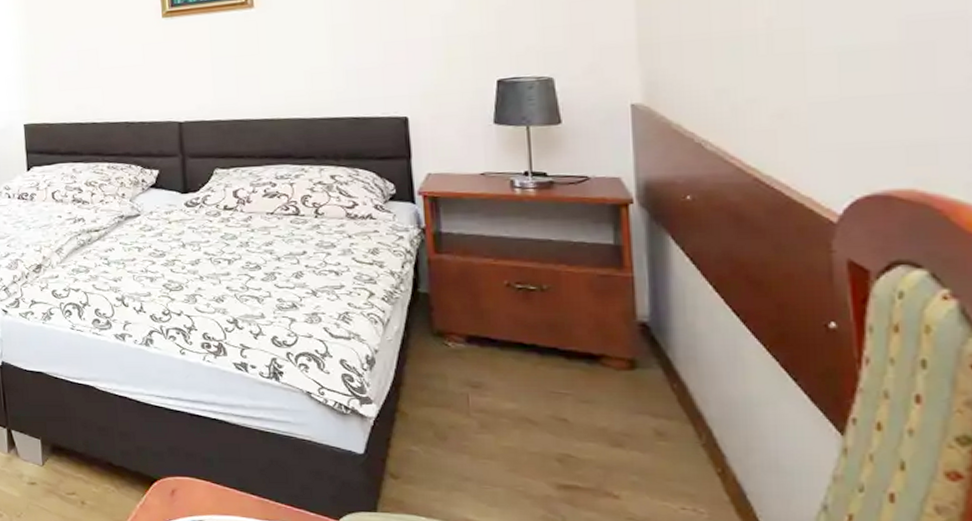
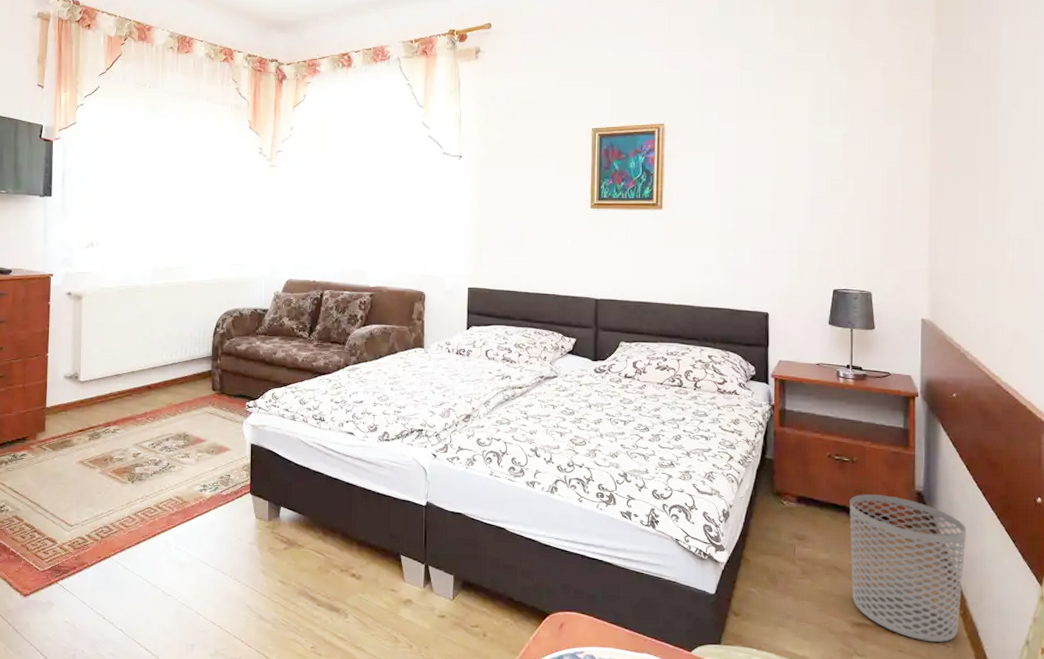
waste bin: none [541,329,720,507] -> present [849,494,966,642]

